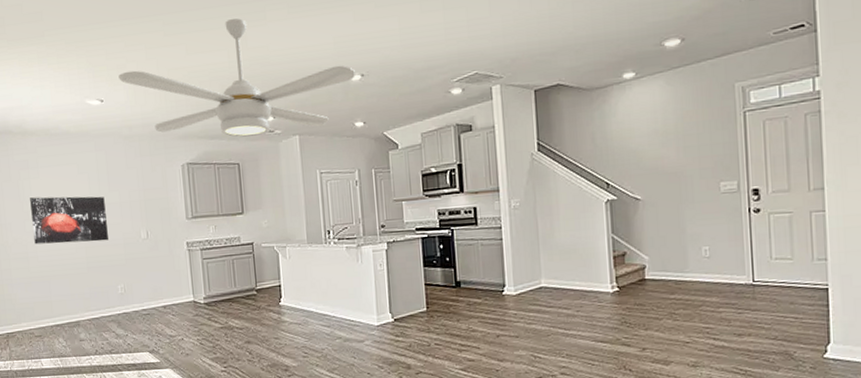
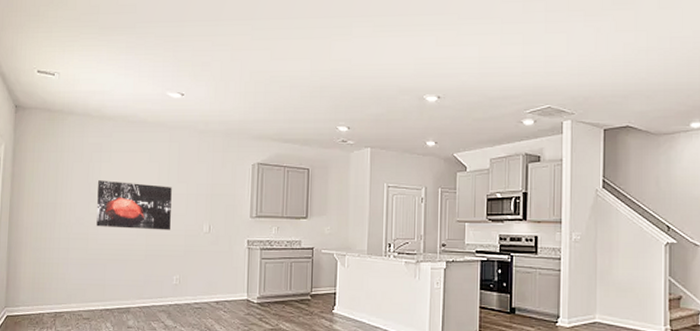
ceiling fan: present [118,18,355,137] -> none [202,31,432,144]

